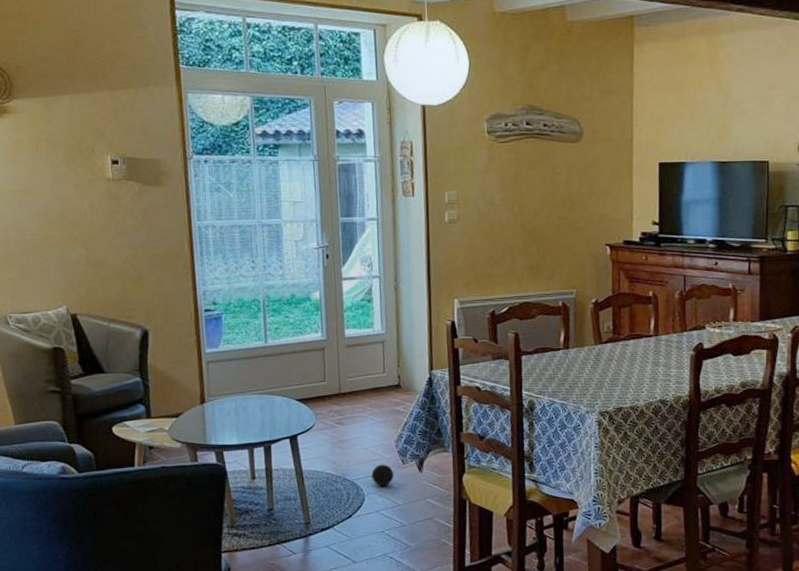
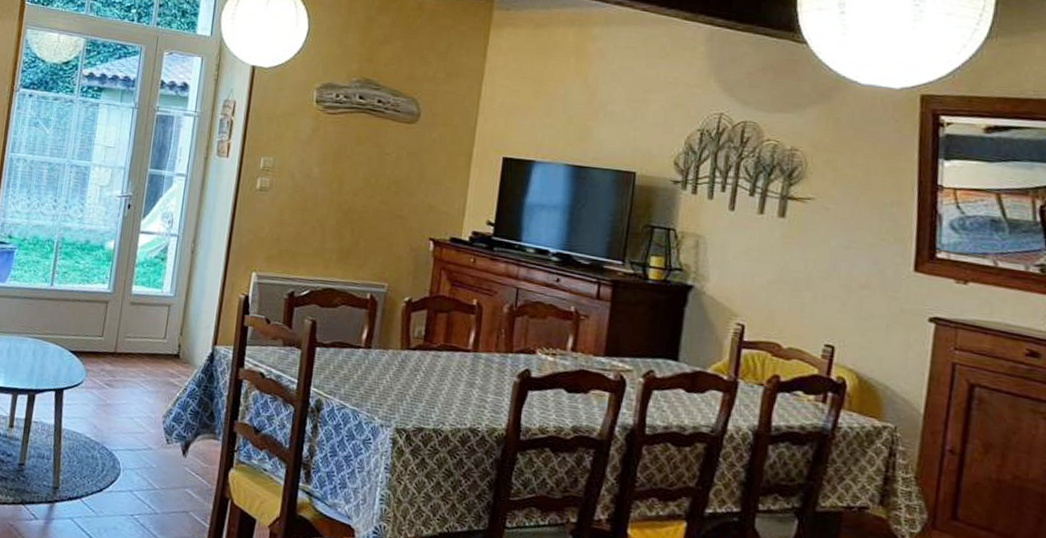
decorative ball: present [371,464,395,487] -> none [131,438,156,465]

